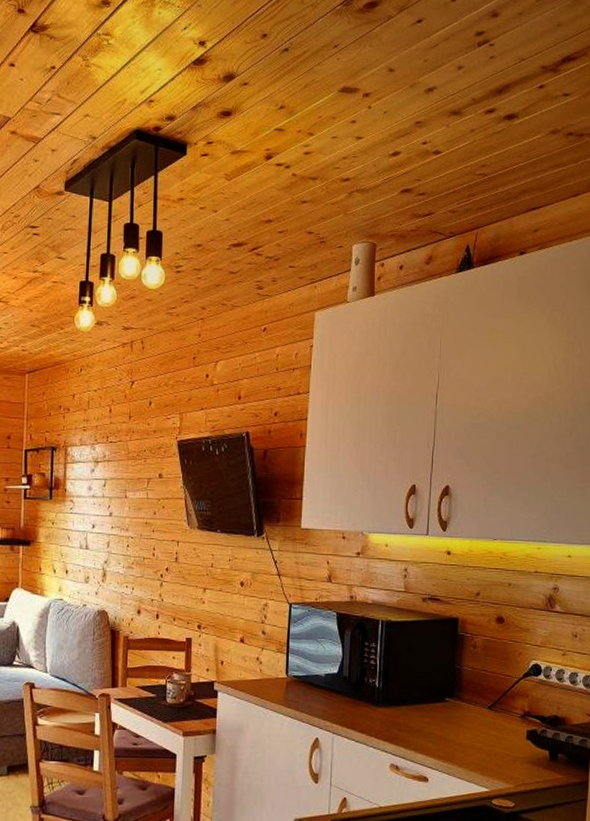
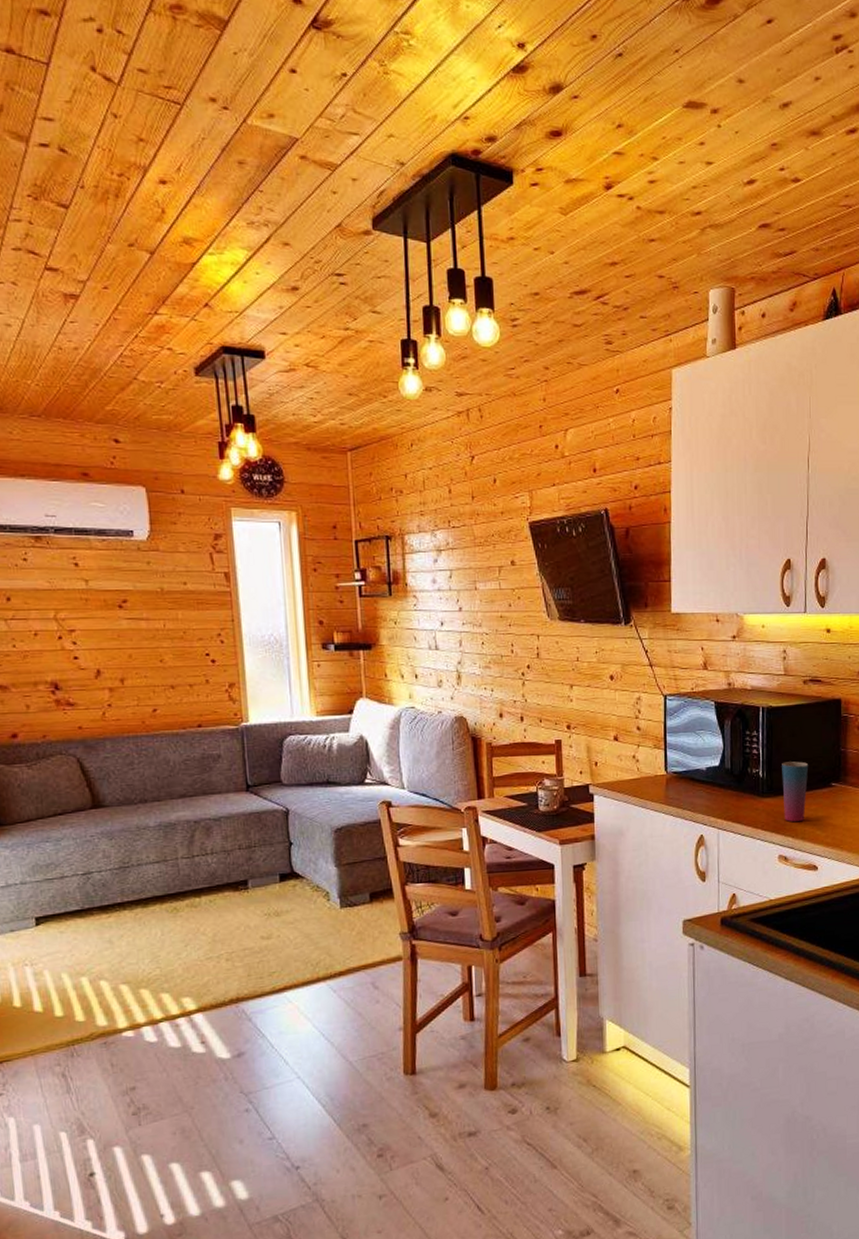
cup: none [397,674,424,733] -> present [782,761,809,822]

